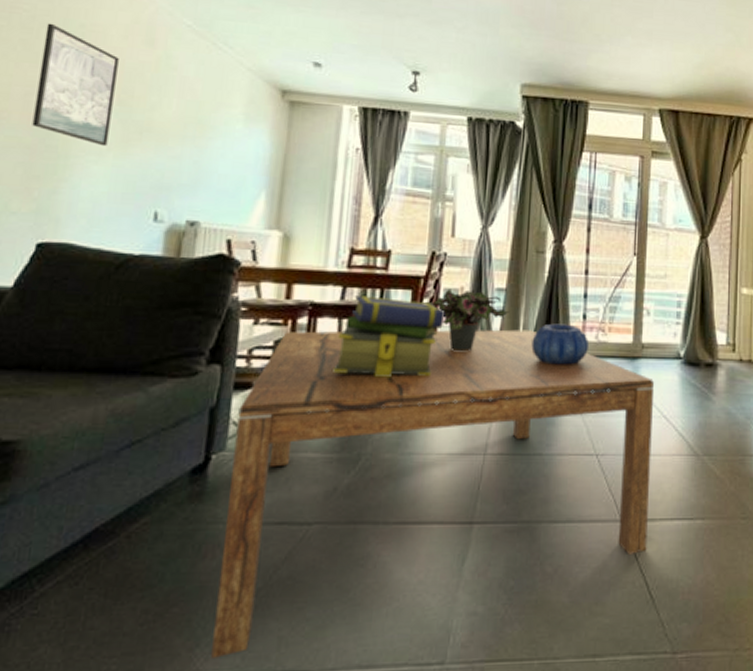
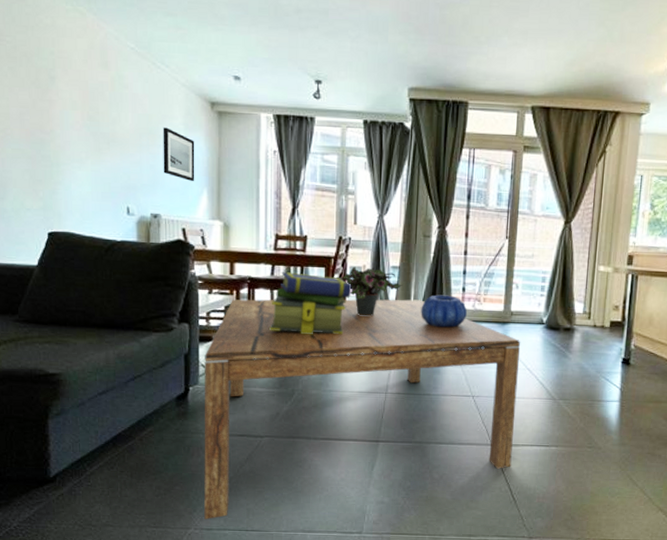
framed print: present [32,23,119,147] -> none [26,52,85,155]
wall art: none [210,116,256,181] -> present [163,127,195,181]

